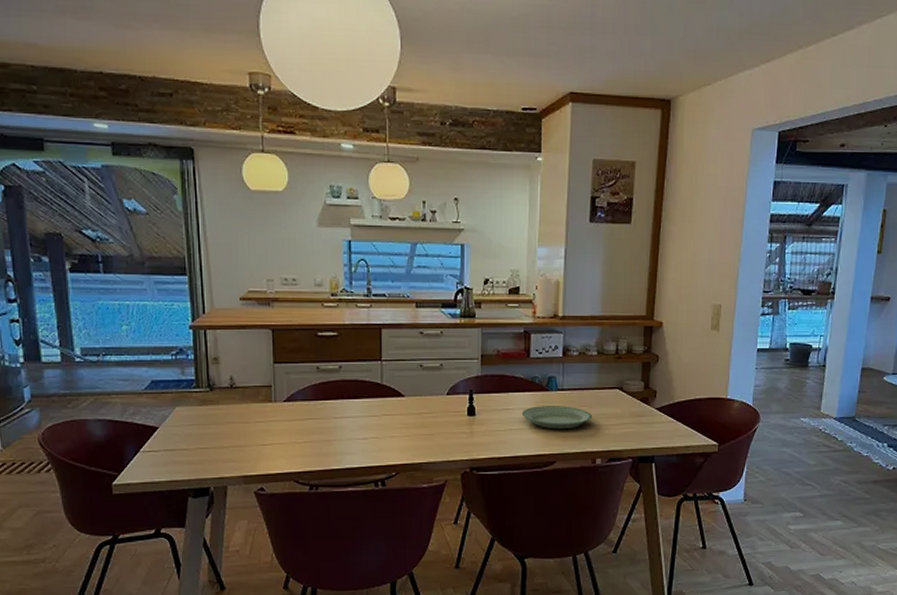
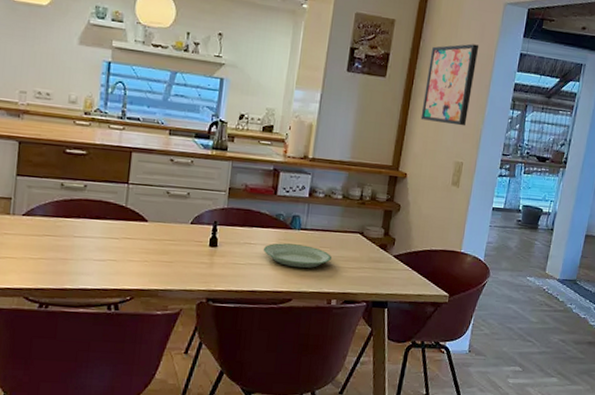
wall art: none [672,177,728,266] -> present [420,43,479,126]

